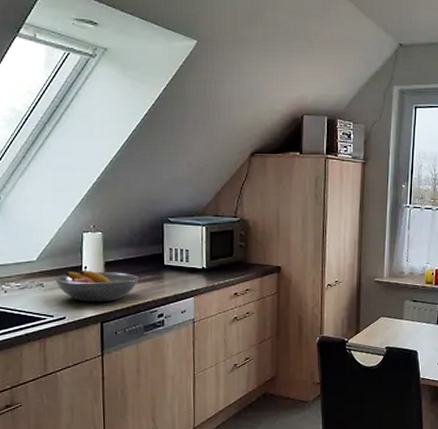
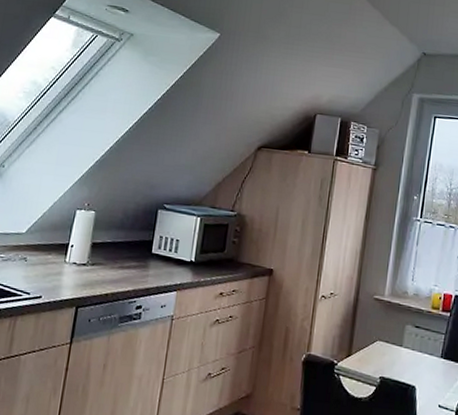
fruit bowl: present [54,270,140,302] -> none [39,248,125,285]

